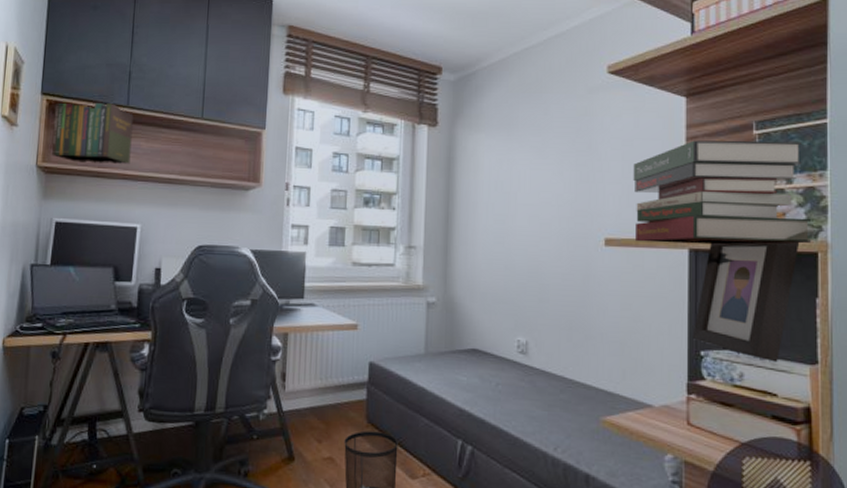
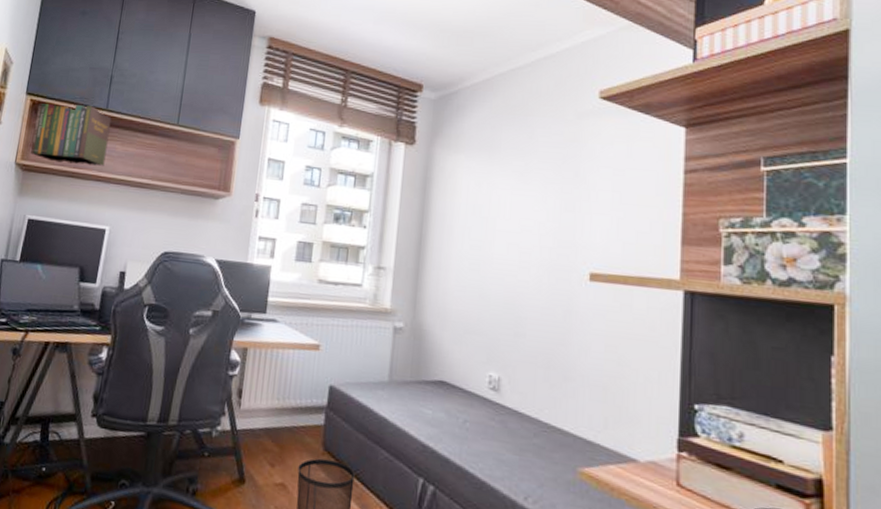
books: present [633,140,812,245] -> none [624,174,827,294]
picture frame: present [692,242,800,363] -> none [685,286,813,425]

